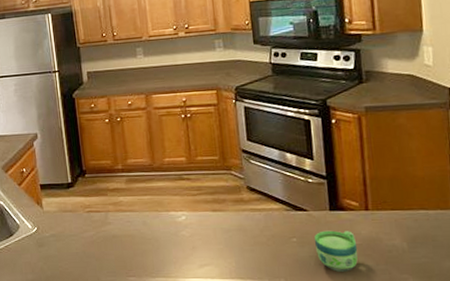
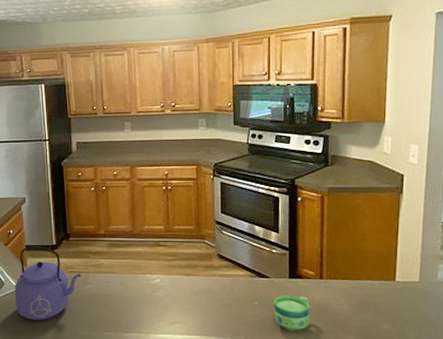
kettle: none [30,184,101,266] -> present [14,246,82,320]

